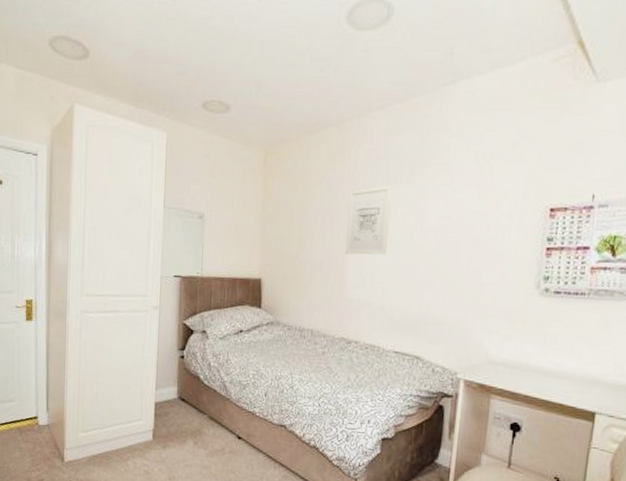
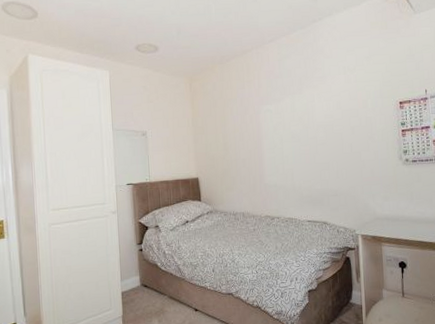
wall art: present [344,184,392,255] -> none [257,95,291,151]

